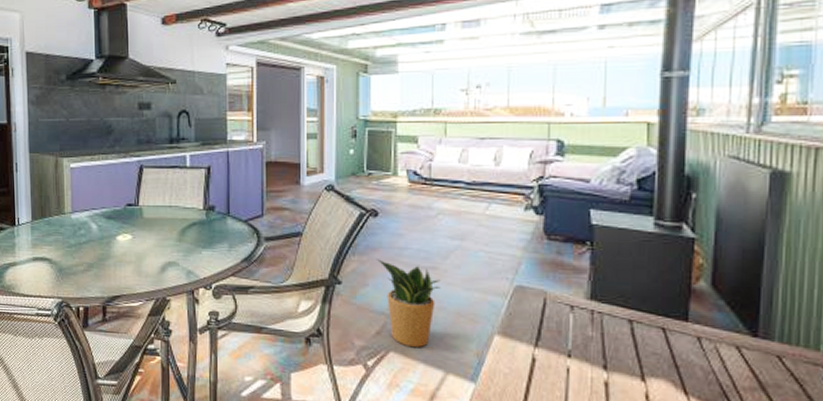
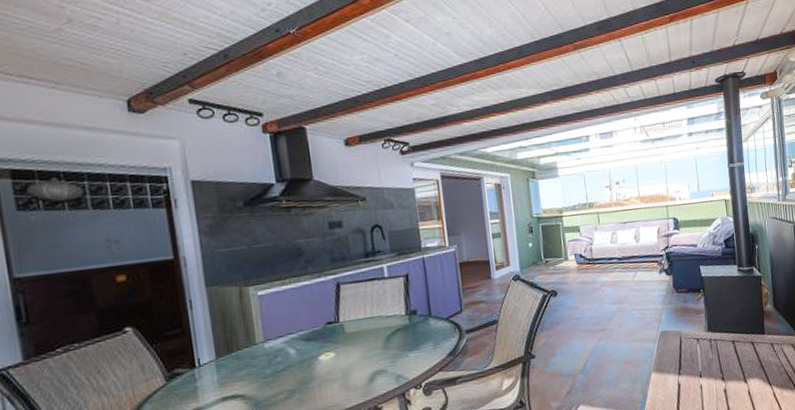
potted plant: present [377,259,441,348] -> none [561,329,610,398]

